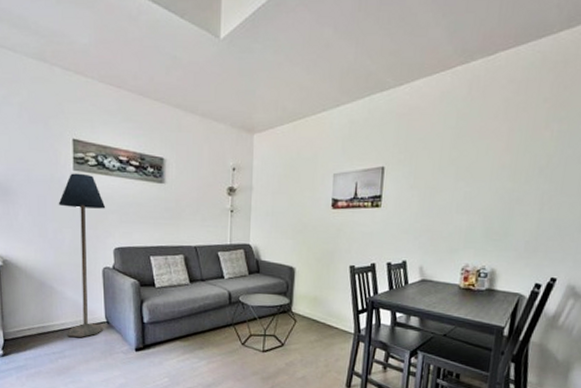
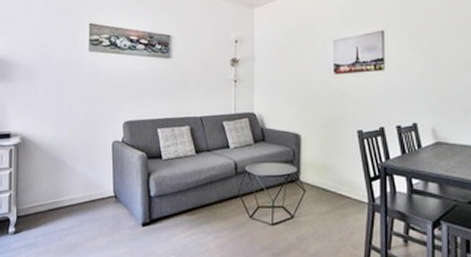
floor lamp: present [58,173,106,337] -> none [74,53,117,213]

